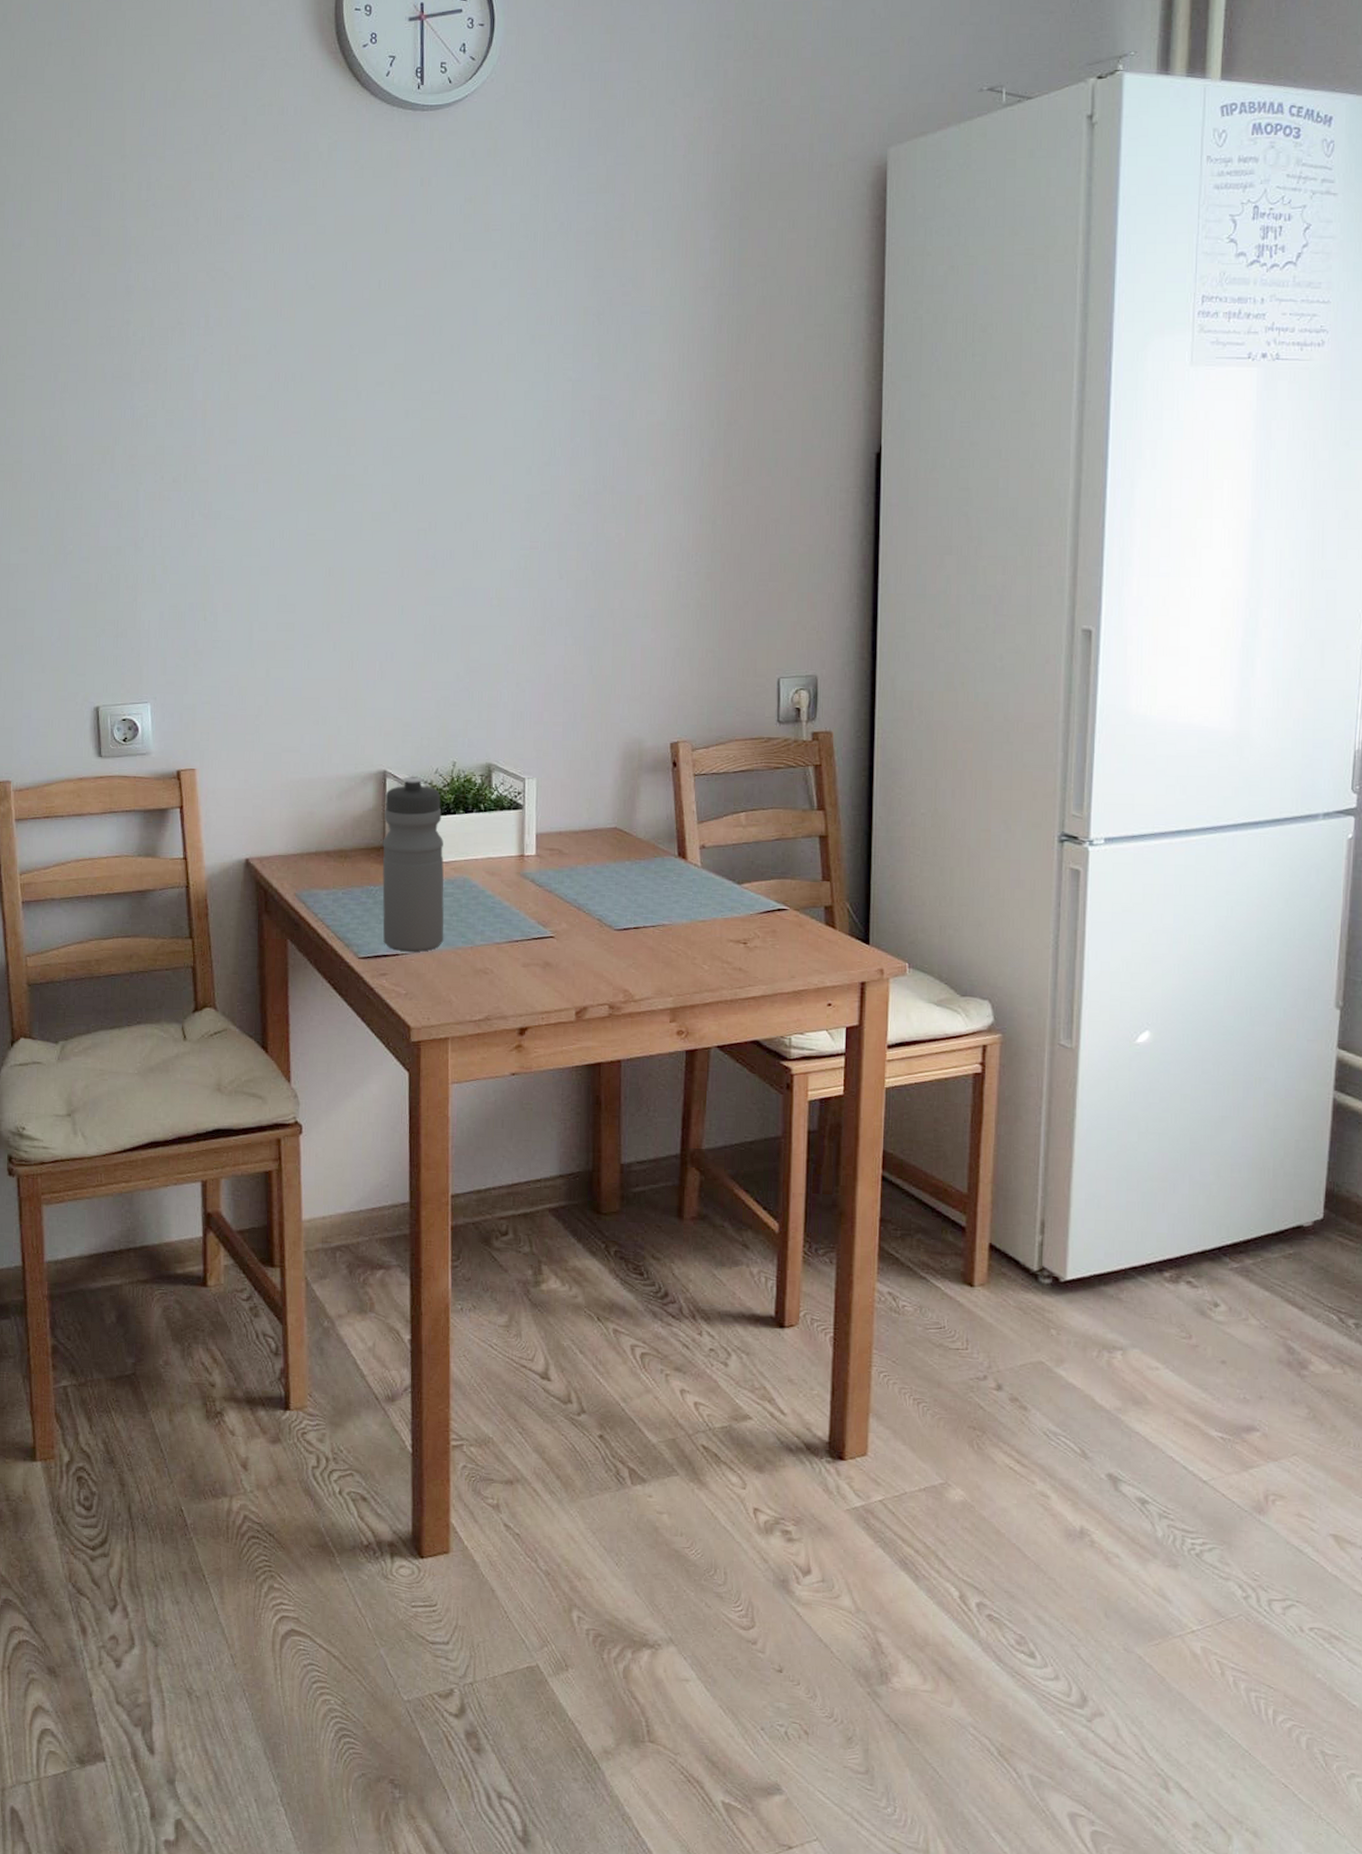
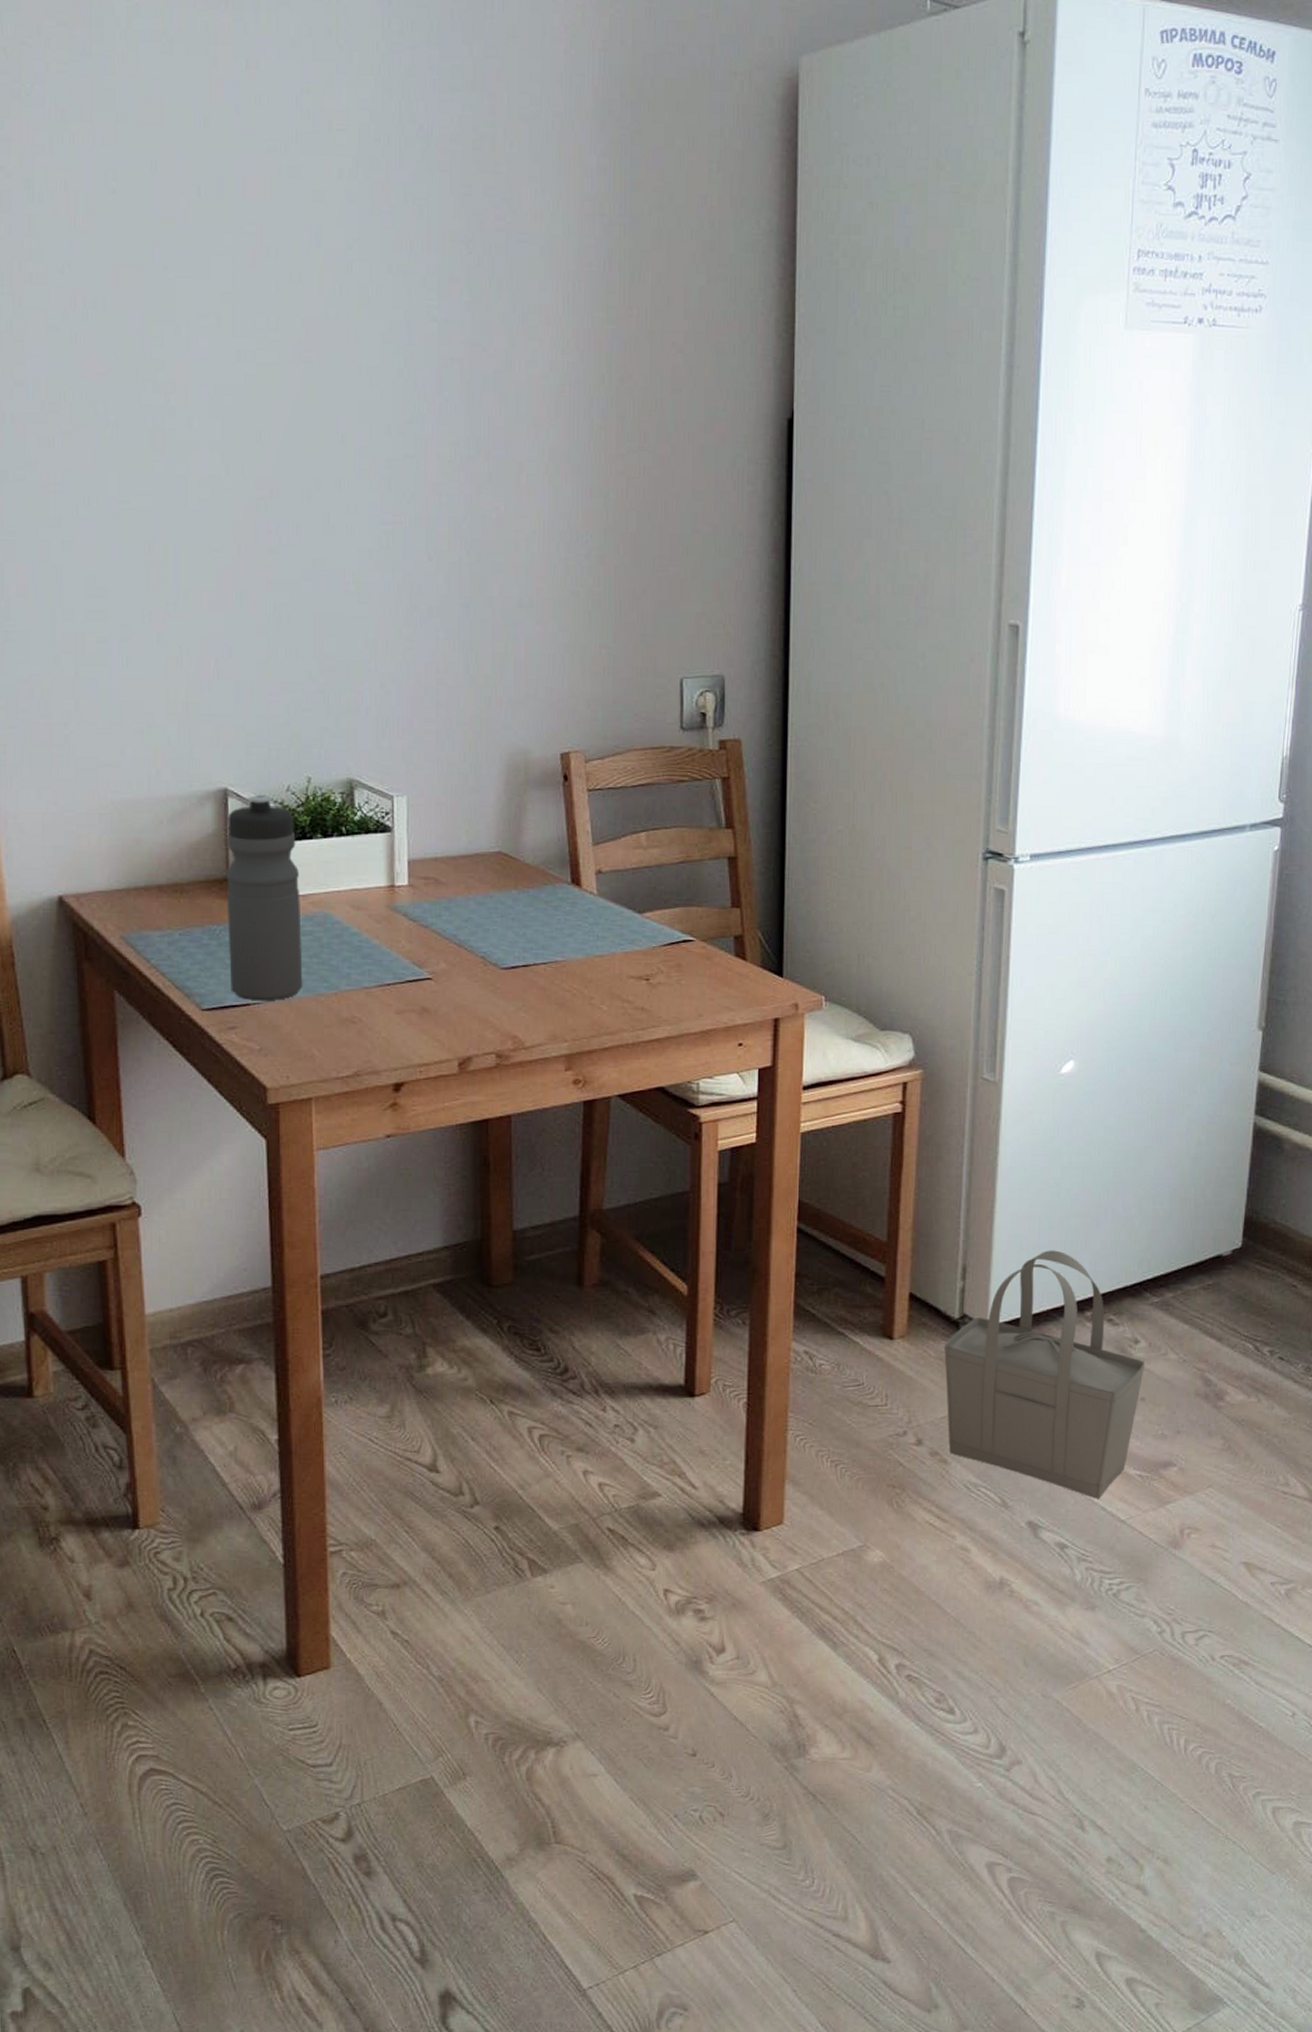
shopping bag: none [1023,1211,1225,1457] -> present [944,1250,1145,1499]

